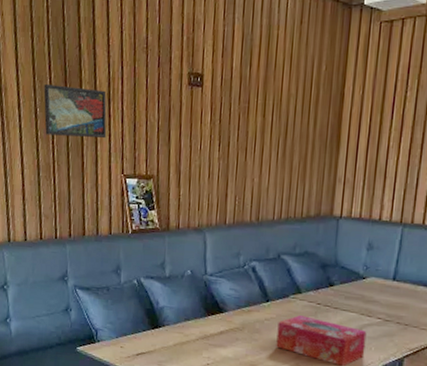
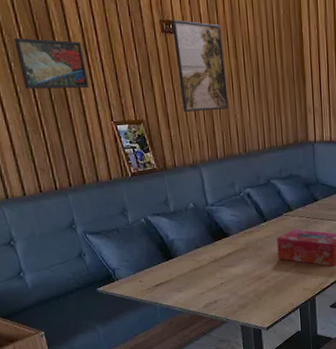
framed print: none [197,73,253,172] -> present [171,20,229,113]

